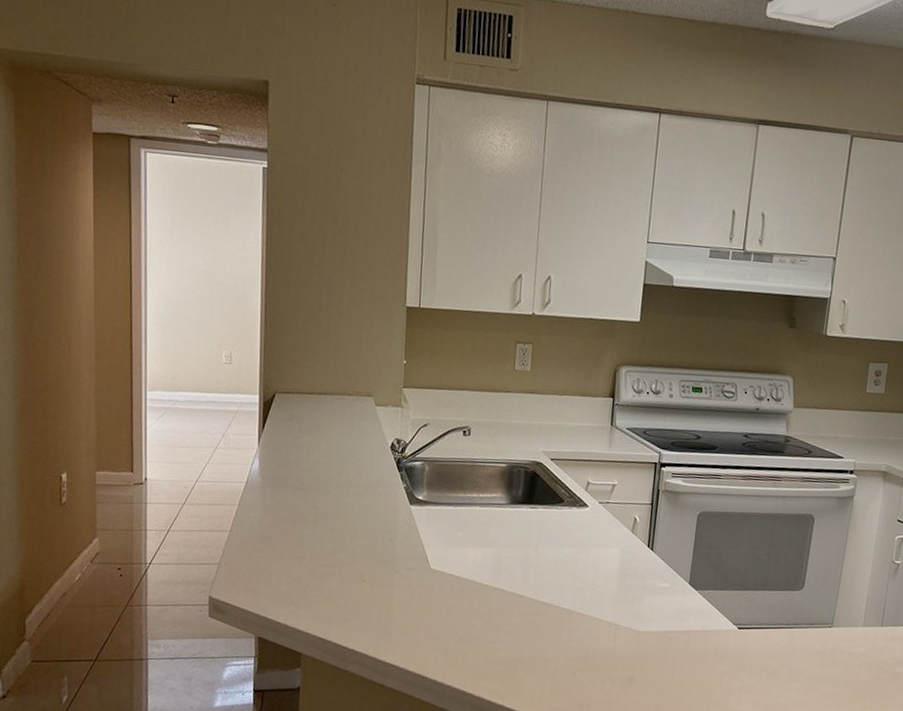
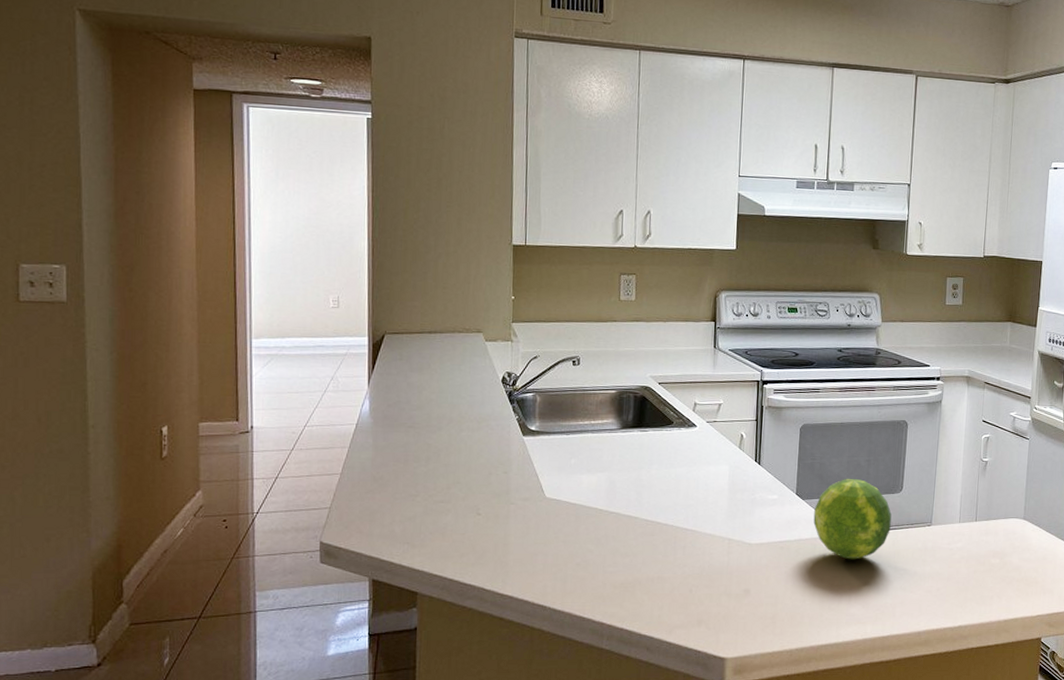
fruit: none [705,571,790,657] -> present [813,478,892,560]

